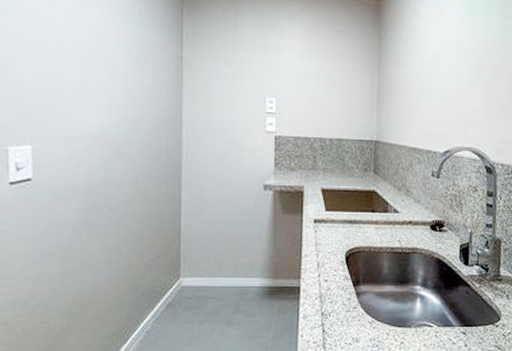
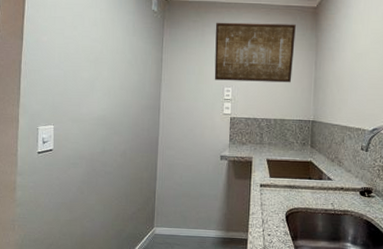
wall art: none [252,11,354,93] -> present [214,22,296,83]

